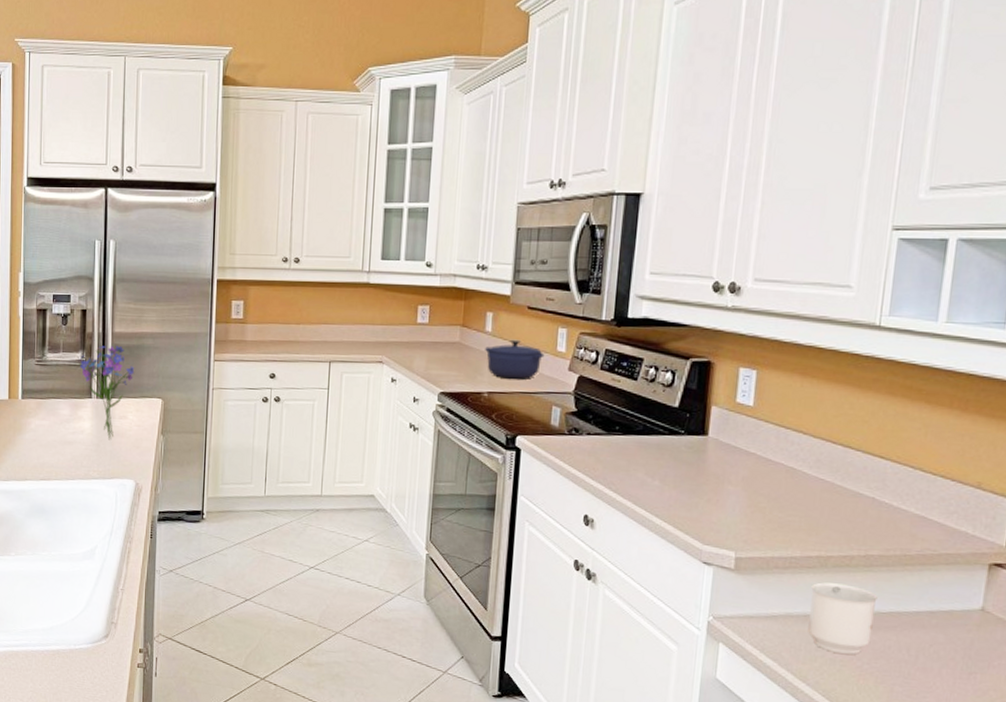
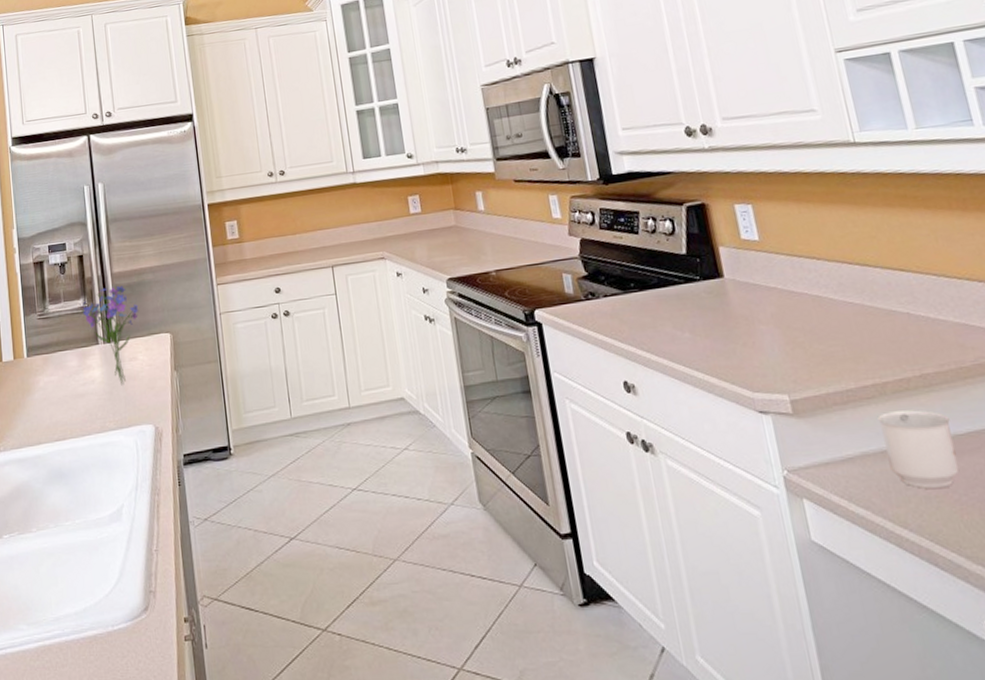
cooking pot: present [485,339,545,379] -> none [482,213,542,254]

